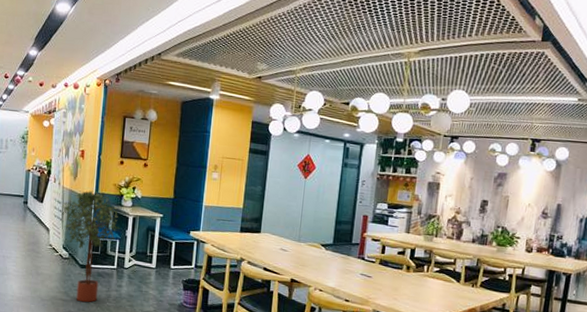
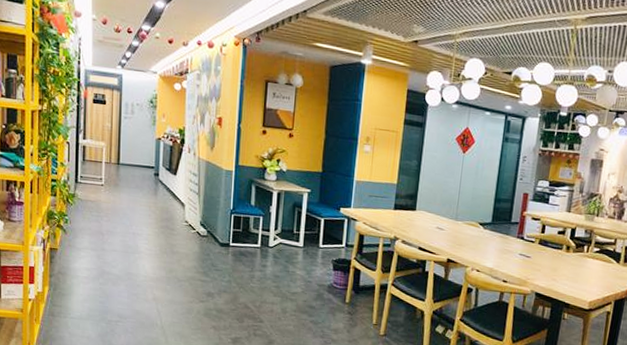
potted tree: present [61,190,120,303] -> none [197,162,264,284]

